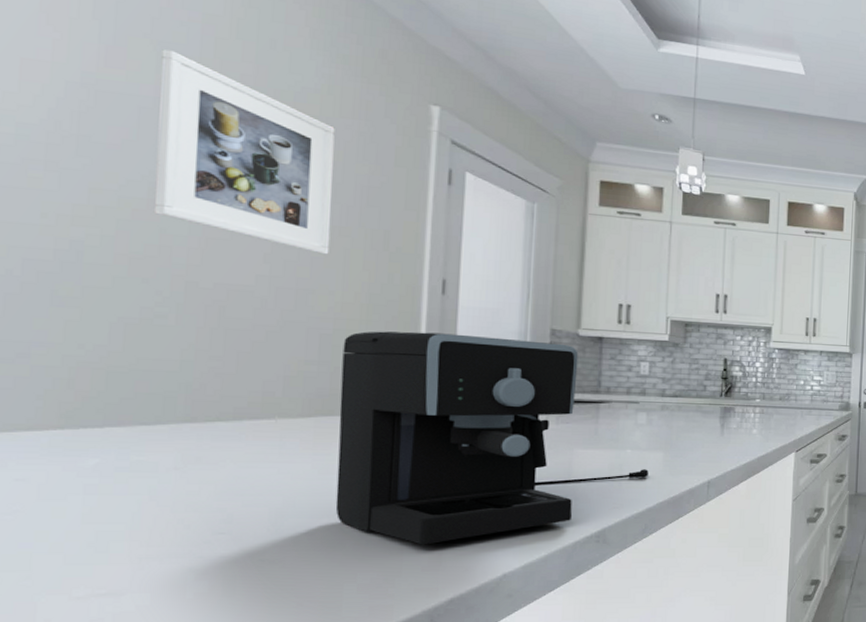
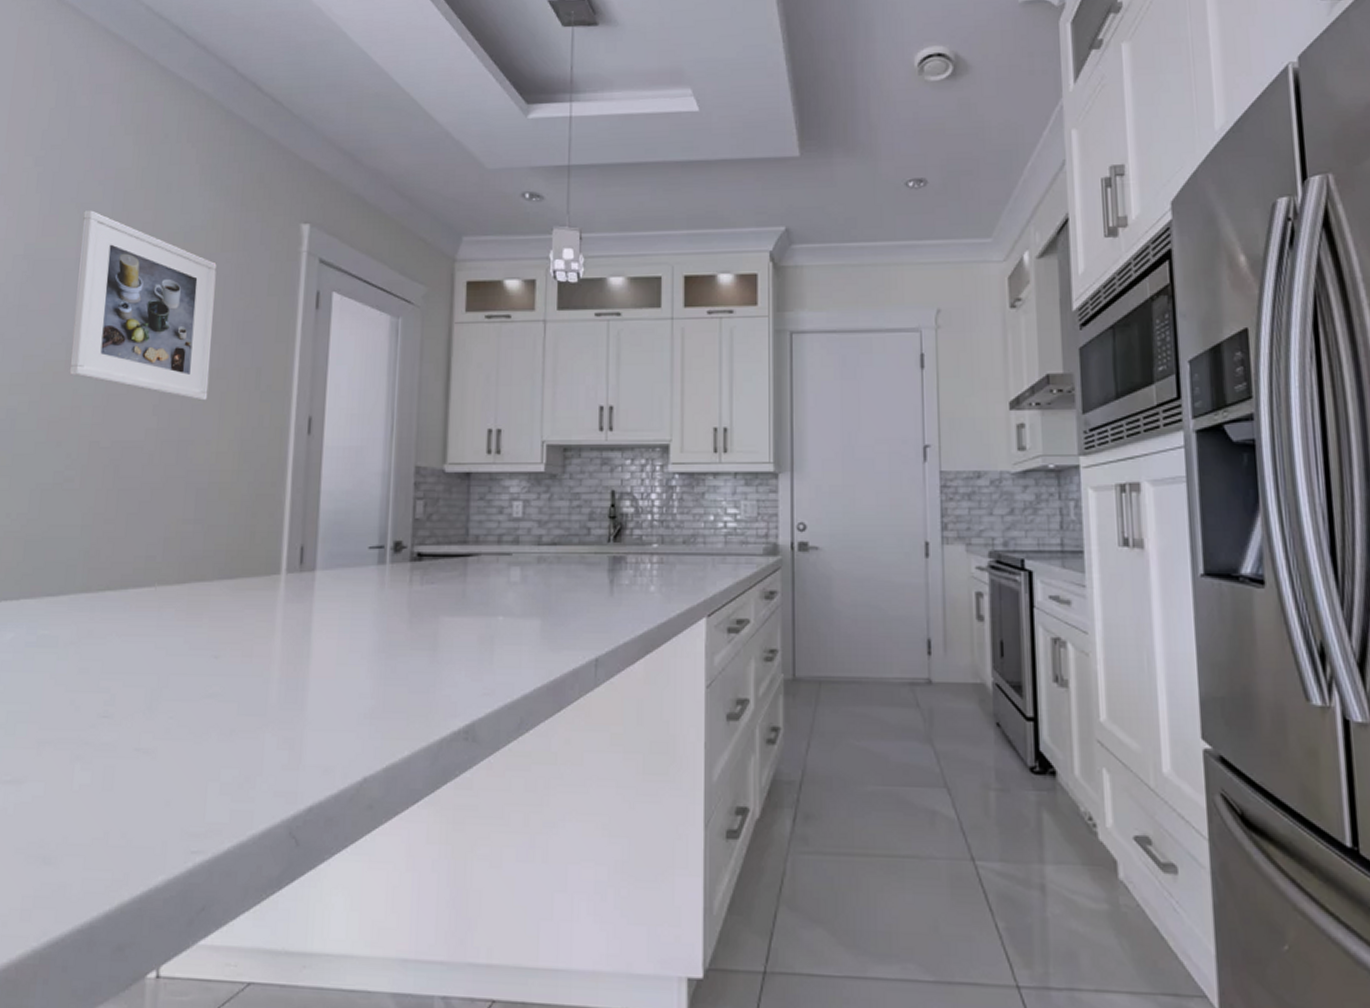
coffee maker: present [335,331,649,545] -> none [203,479,524,737]

